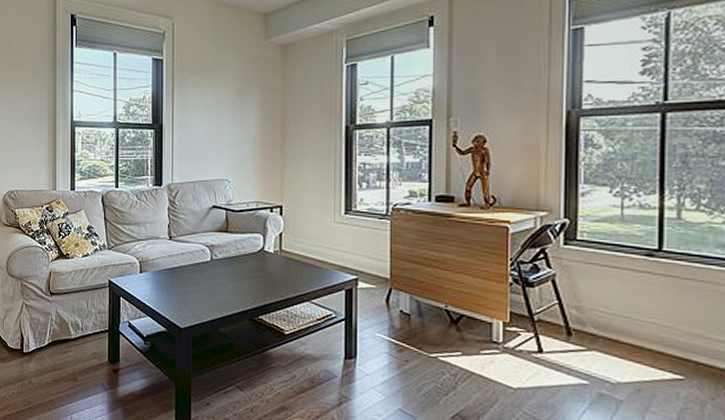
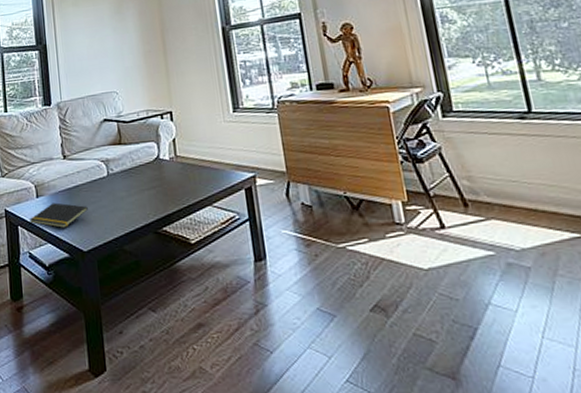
notepad: none [132,279,188,304] -> present [30,202,88,228]

